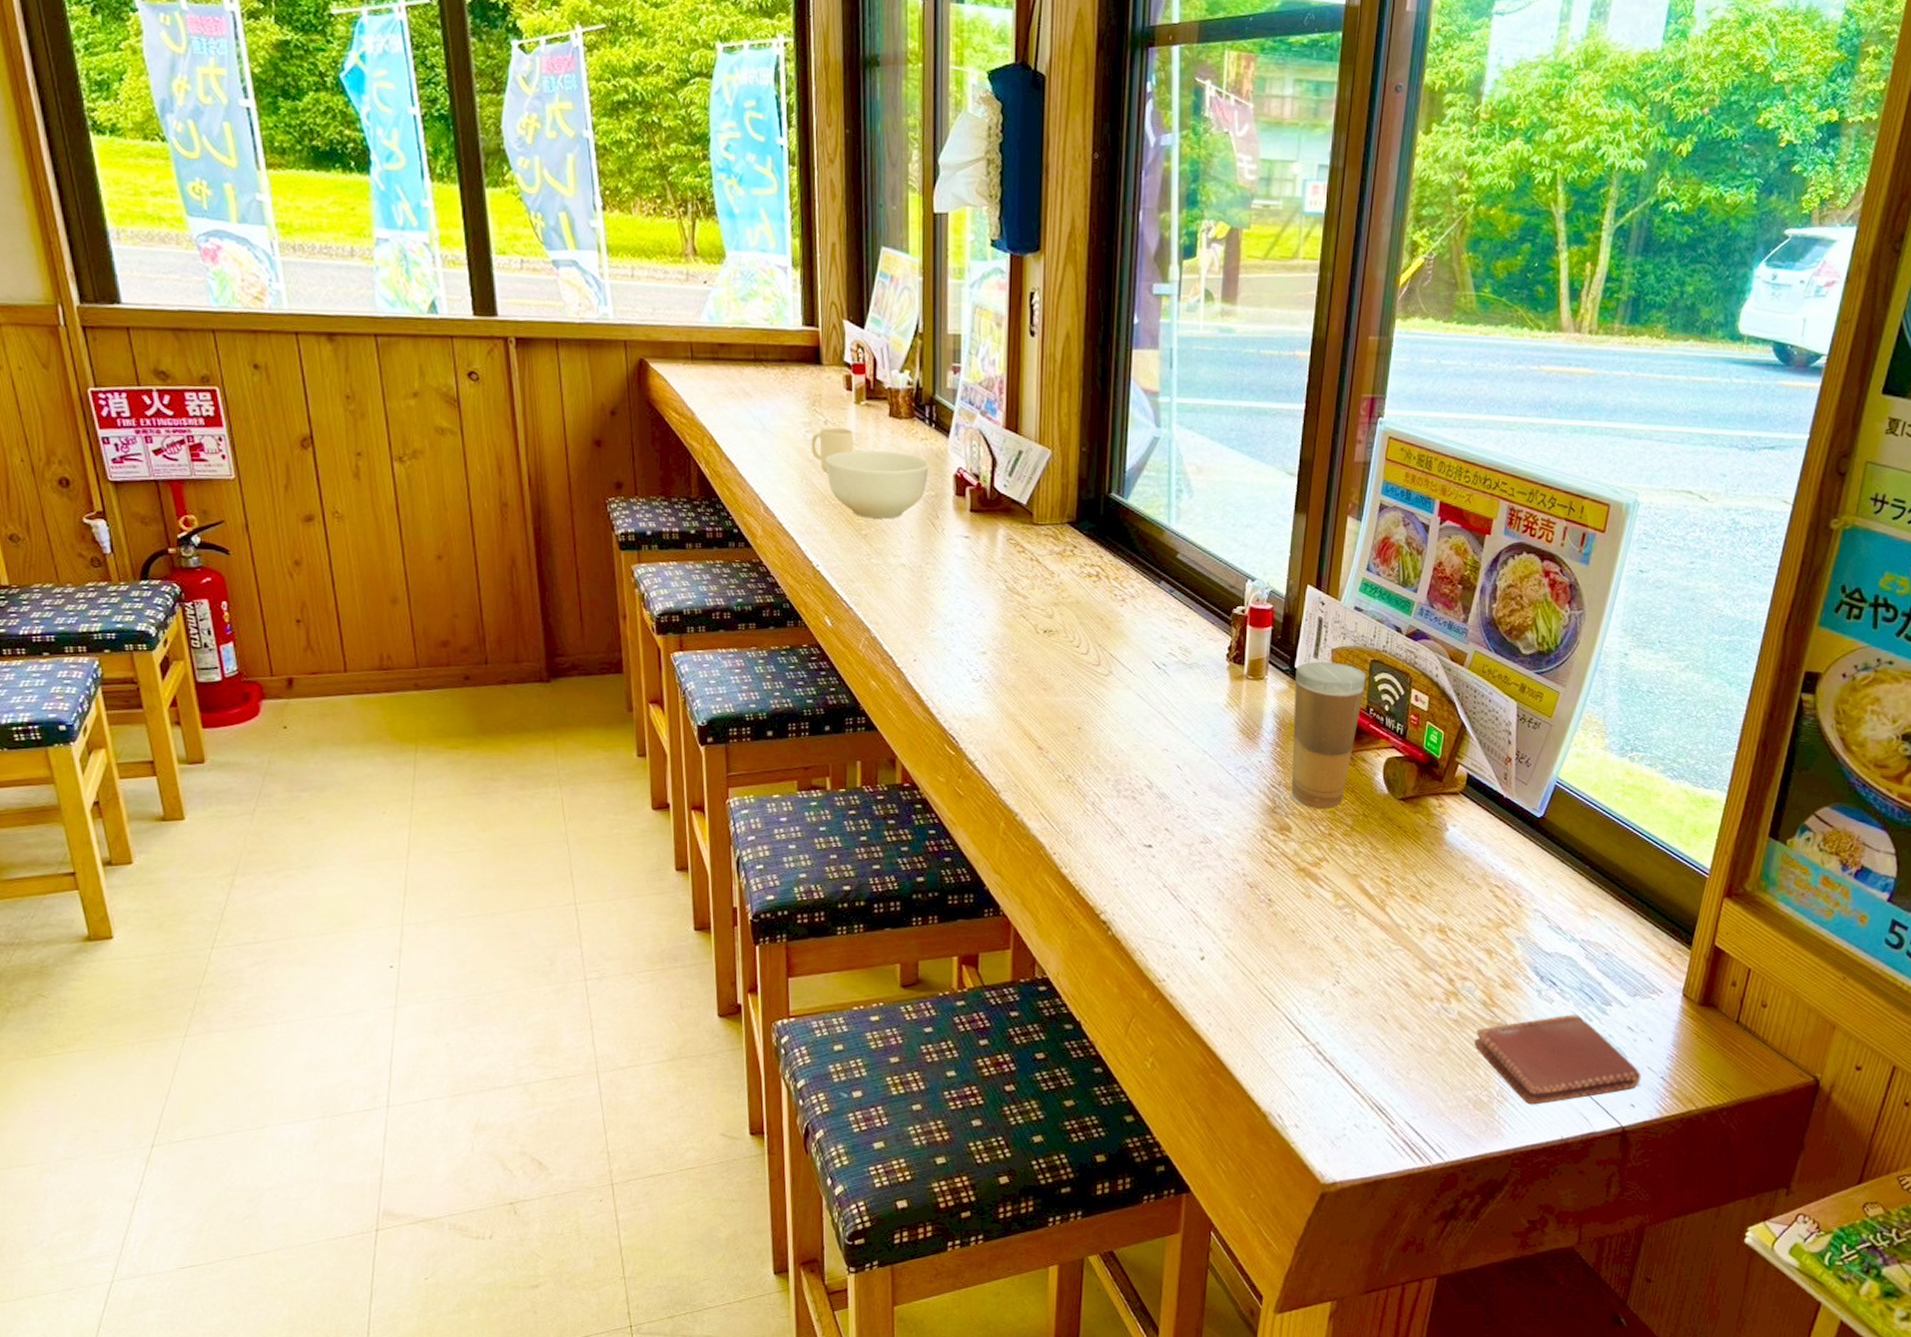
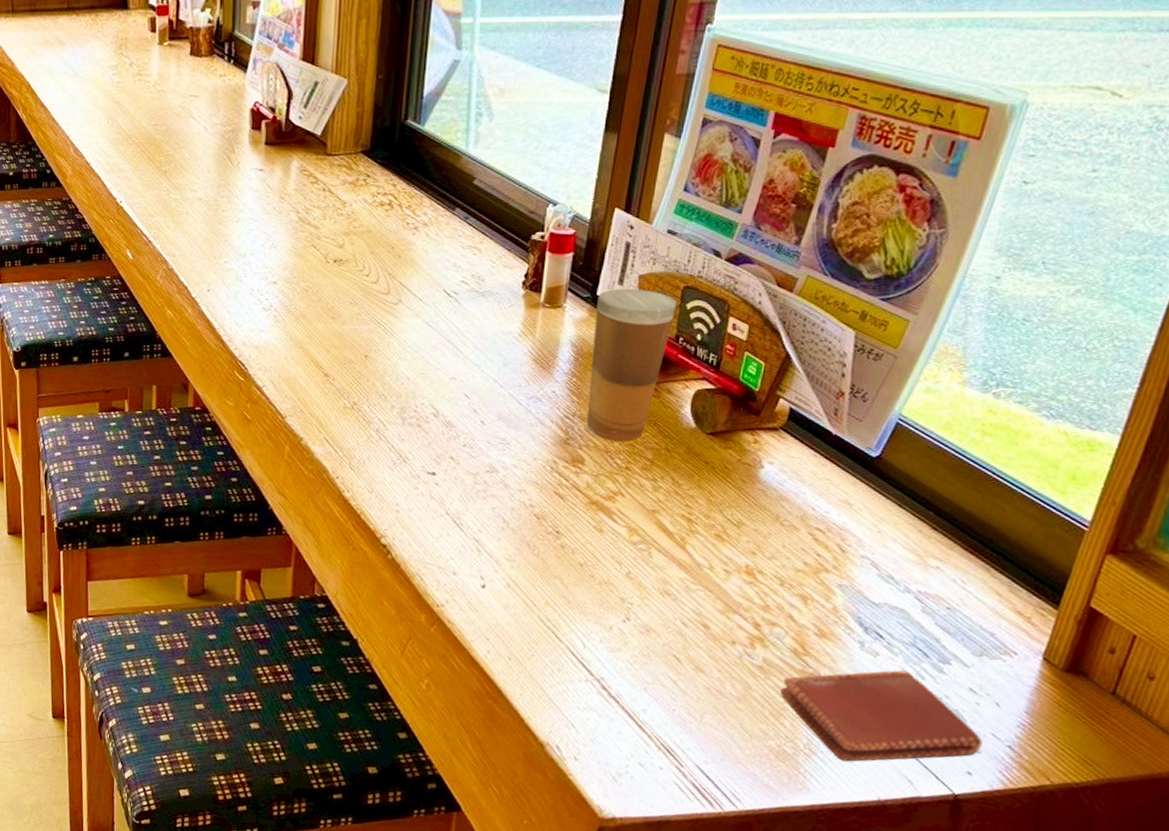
cup: present [811,427,854,472] -> none [117,68,157,112]
bowl: present [826,450,930,519] -> none [130,90,227,155]

